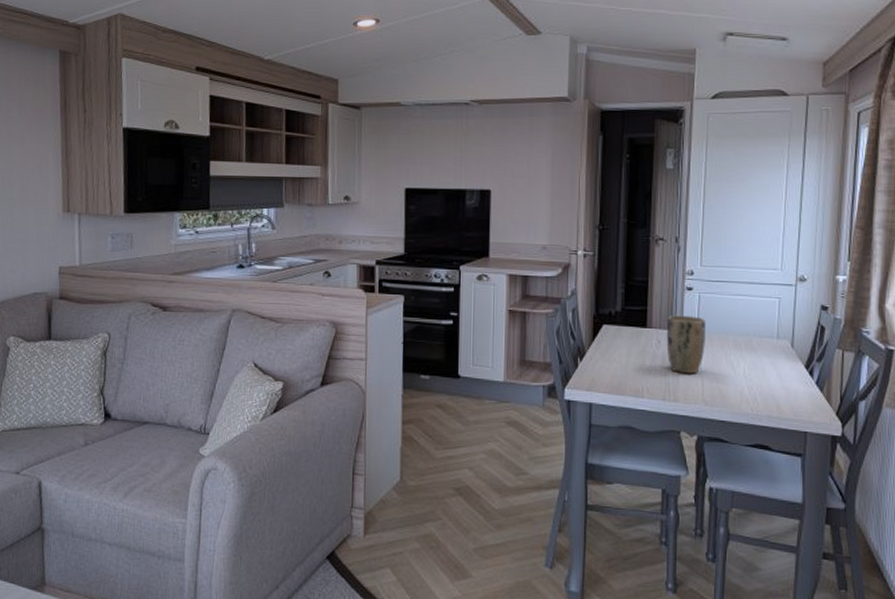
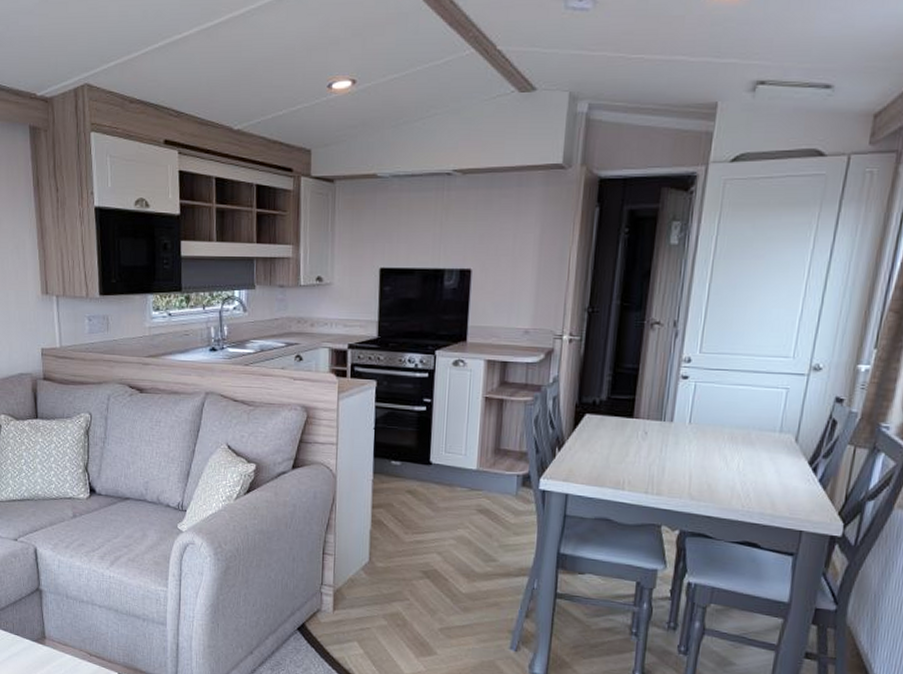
plant pot: present [666,314,705,374] -> none [653,405,700,468]

